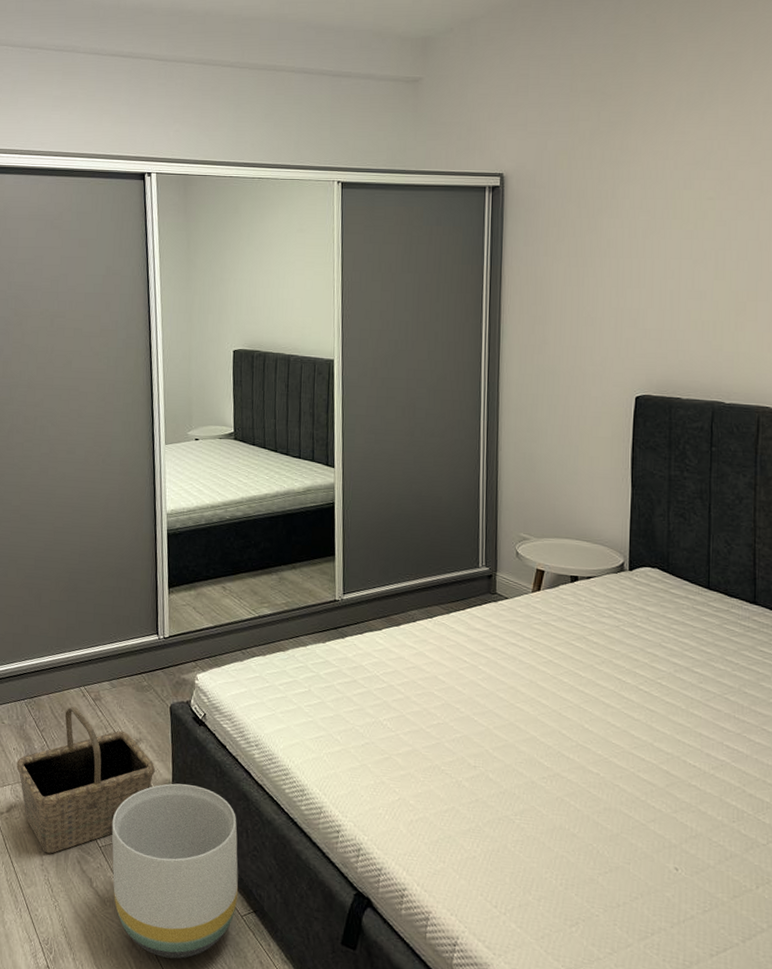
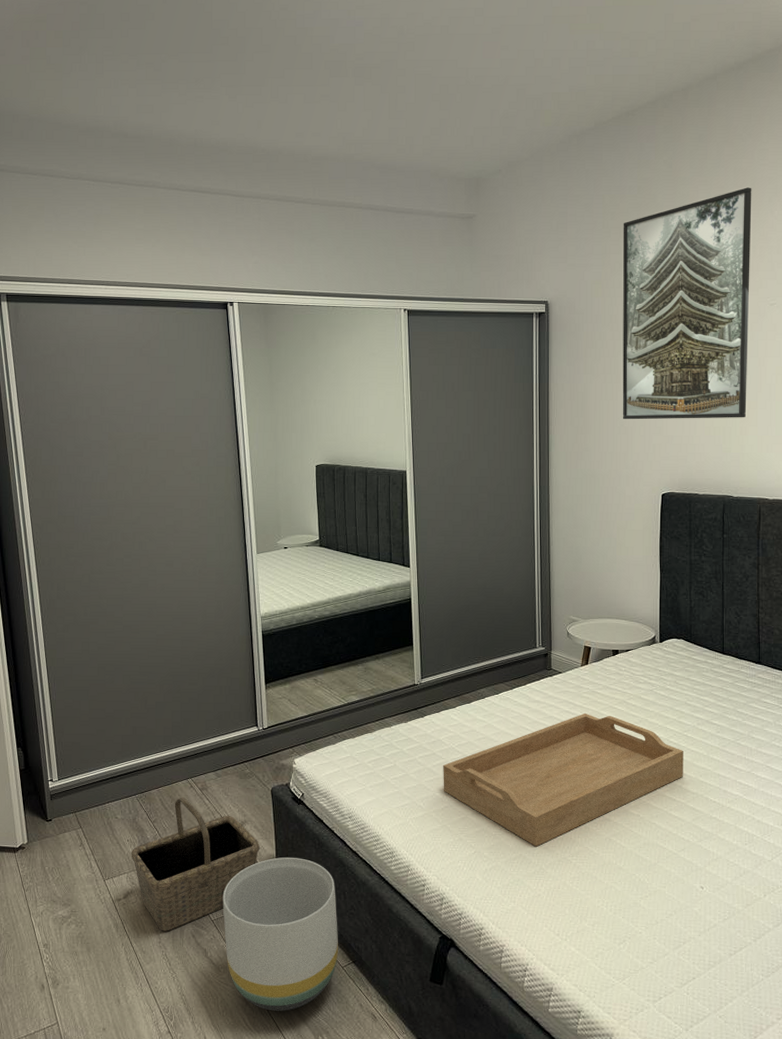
serving tray: none [364,647,656,800] -> present [443,713,683,847]
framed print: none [589,43,755,311] -> present [622,187,752,420]

